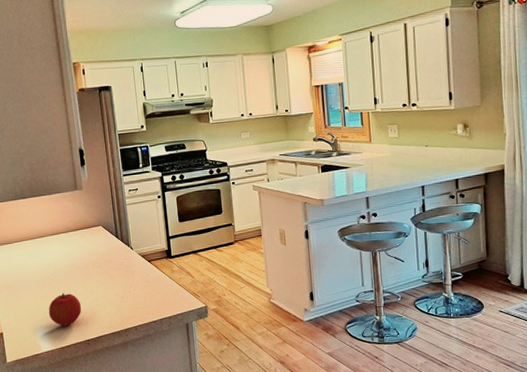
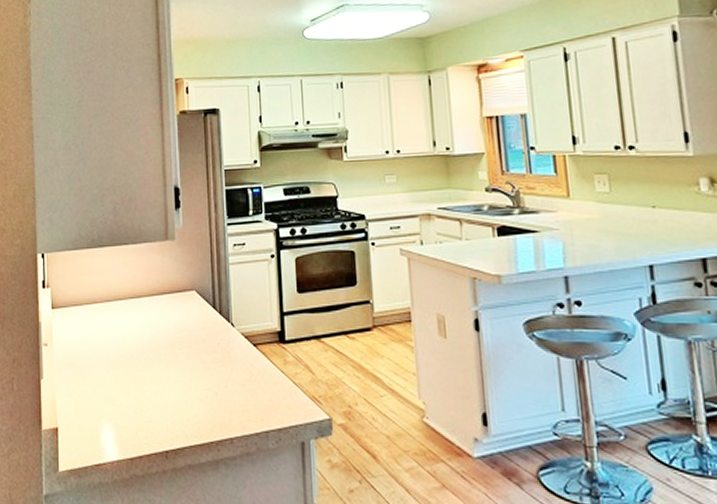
fruit: present [48,293,82,326] -> none [118,380,162,428]

